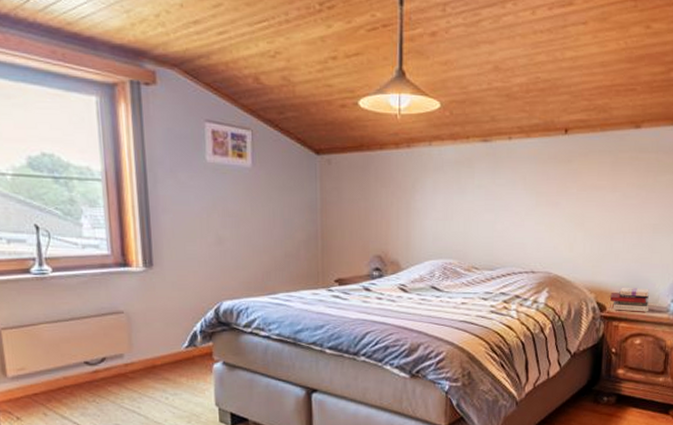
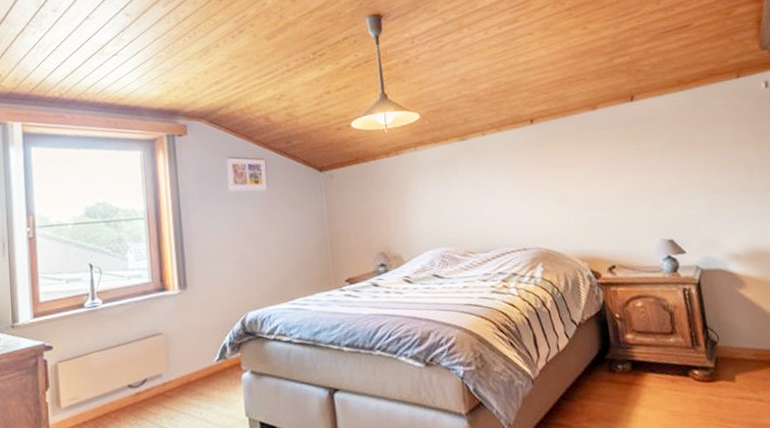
books: present [610,287,649,313] -> none [602,250,643,276]

